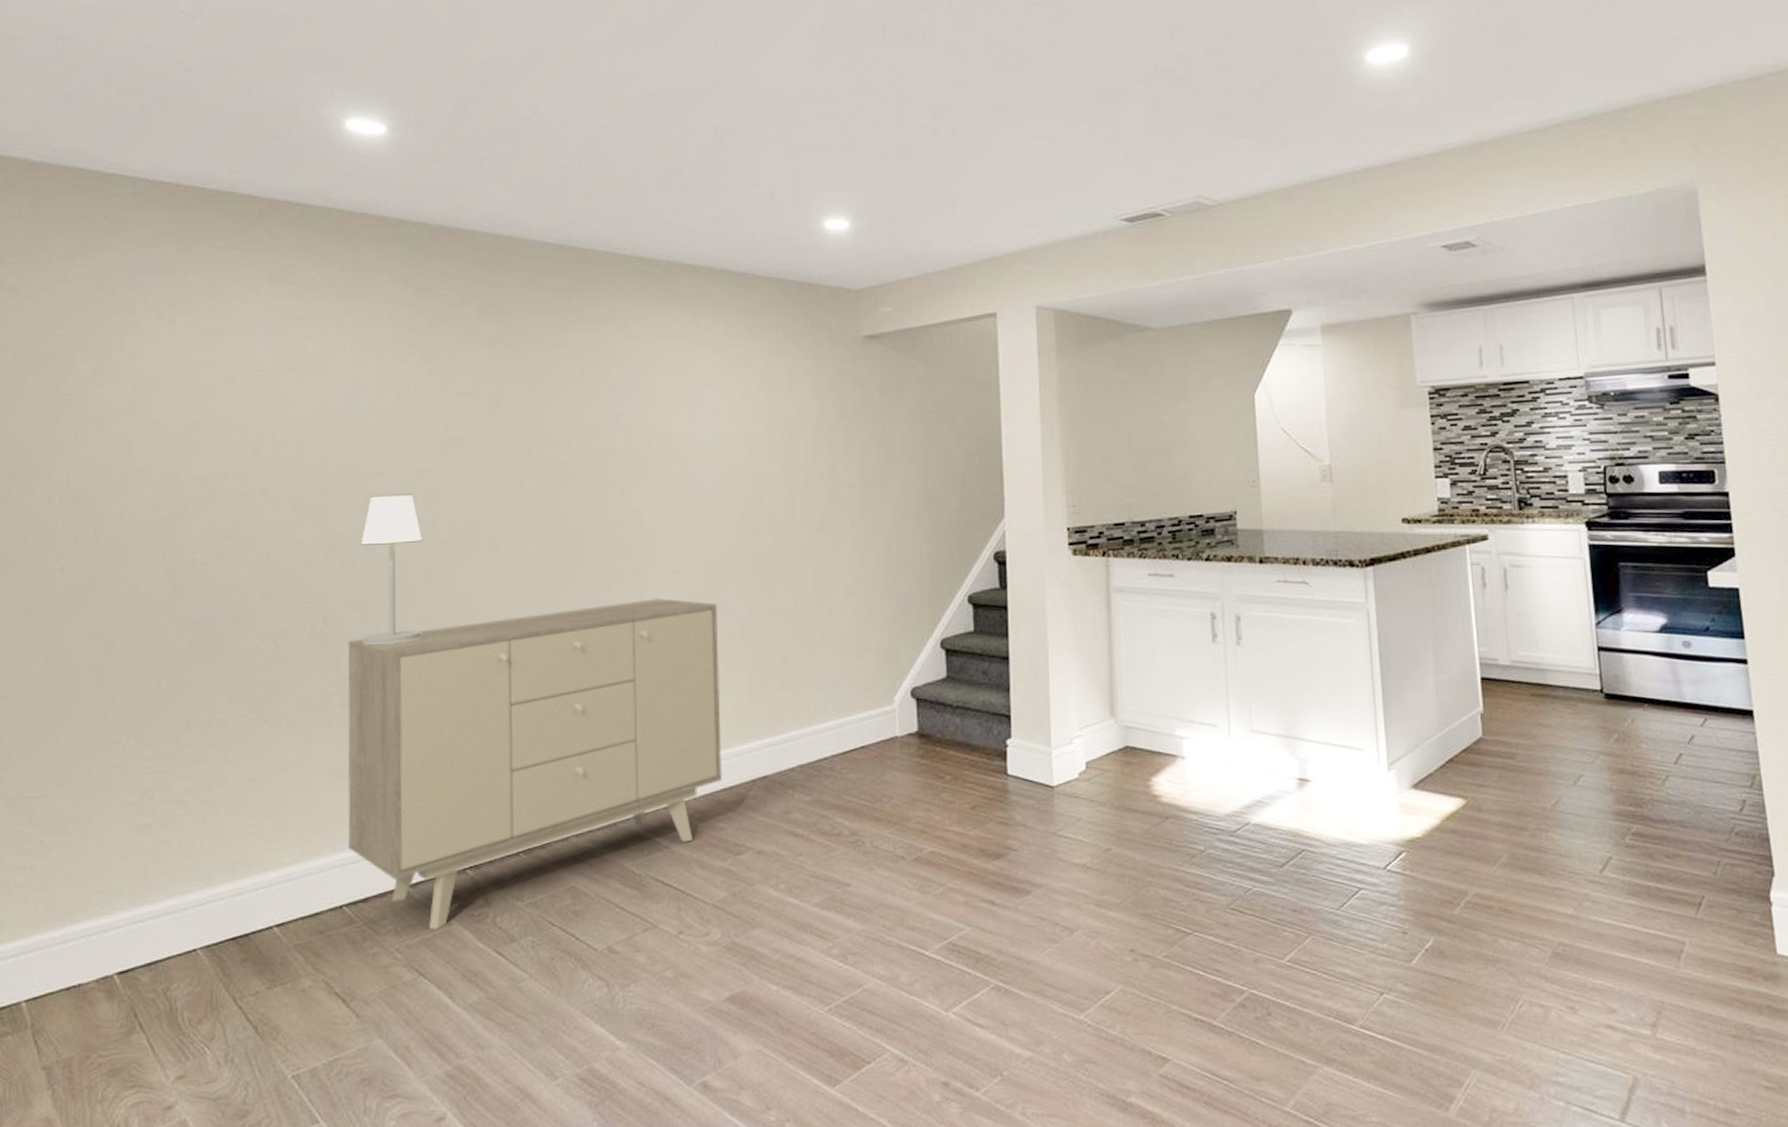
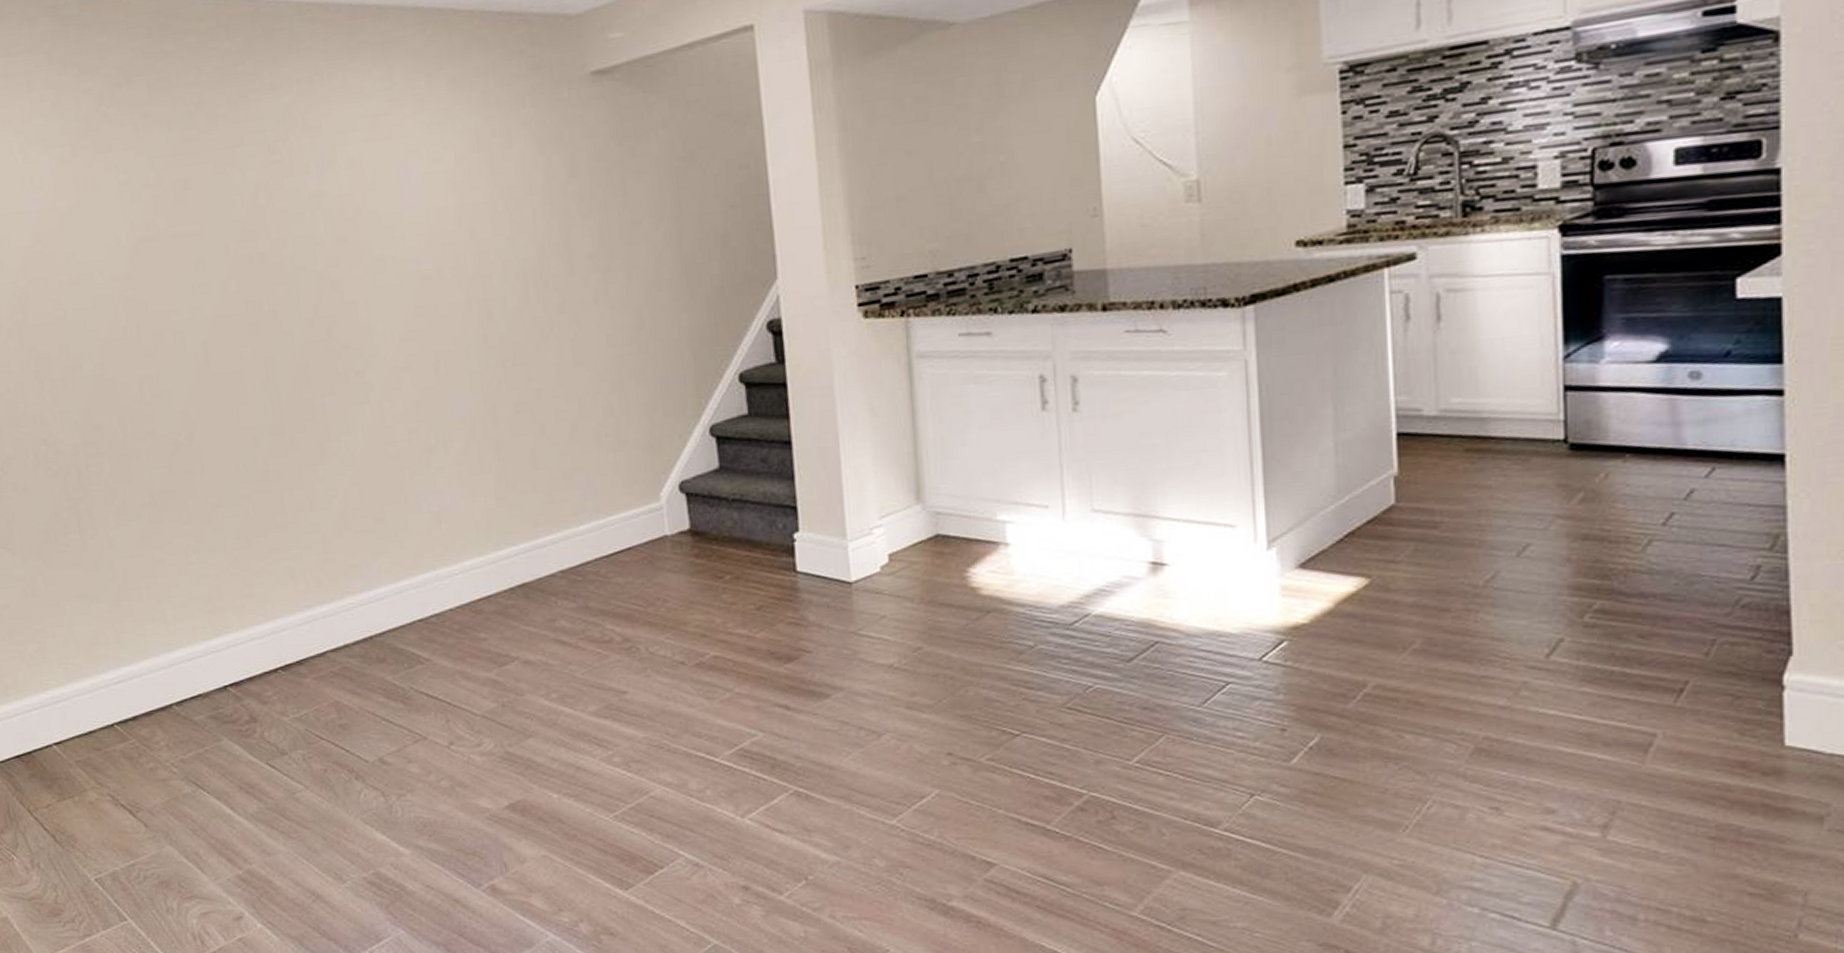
sideboard: present [347,598,723,930] -> none [72,399,479,746]
table lamp: present [361,493,422,645] -> none [67,303,145,467]

